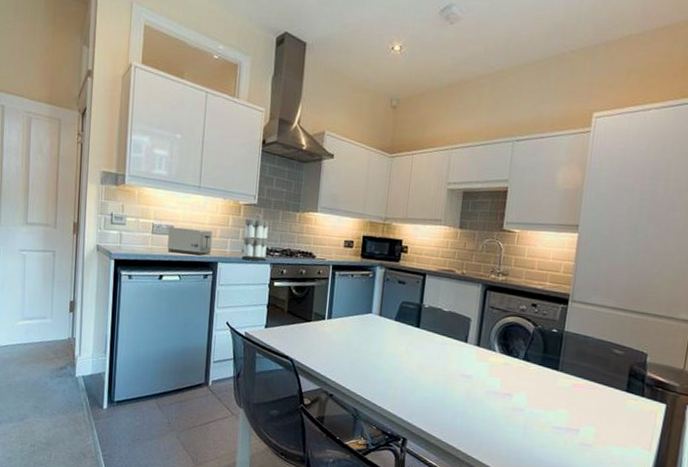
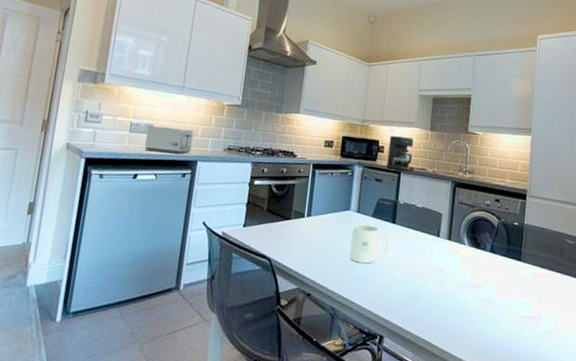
spice rack: present [241,213,269,262] -> none [222,113,252,161]
mug: none [371,327,414,368] -> present [349,224,390,264]
coffee maker: none [410,235,441,273] -> present [386,136,415,171]

